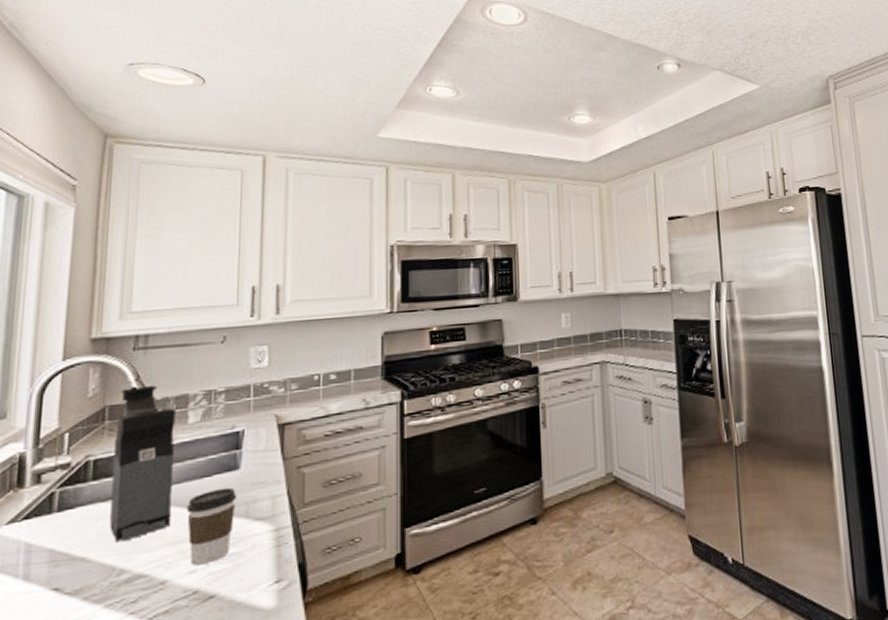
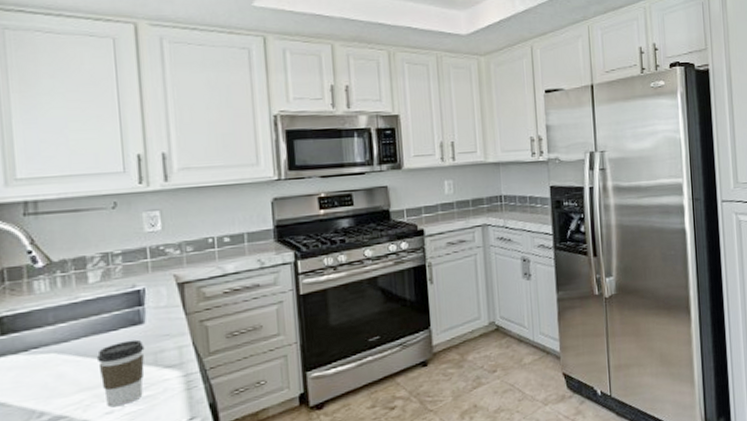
coffee maker: present [109,384,176,542] -> none [16,248,83,389]

